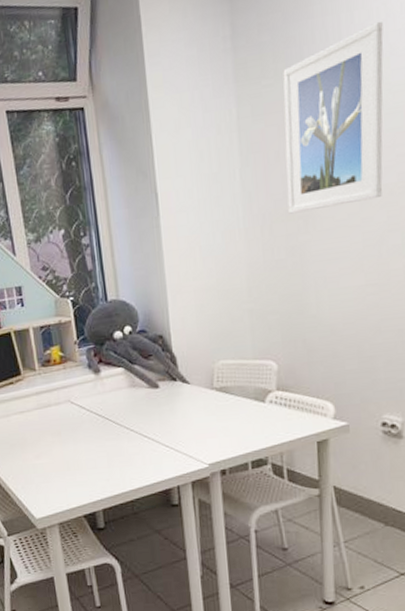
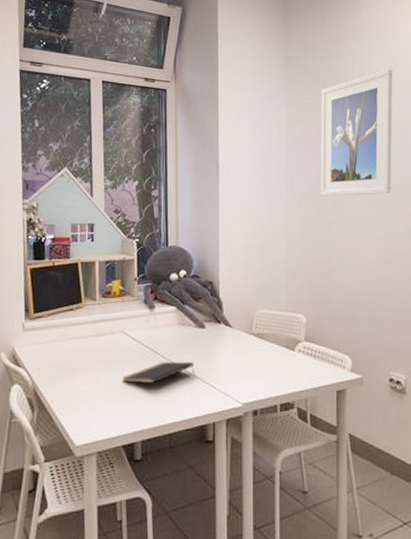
notepad: none [74,426,152,453] -> present [121,362,195,384]

